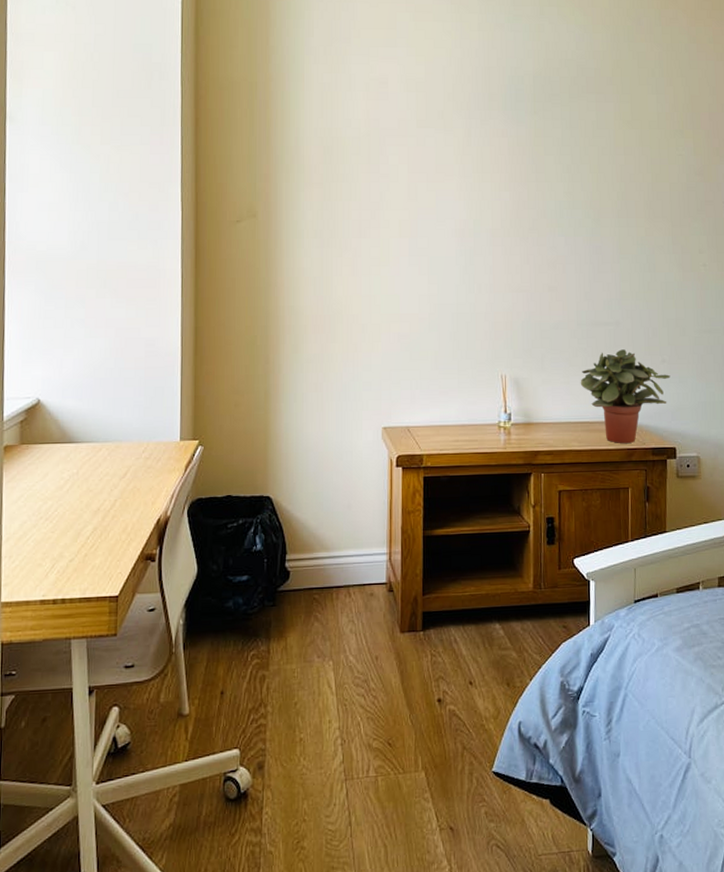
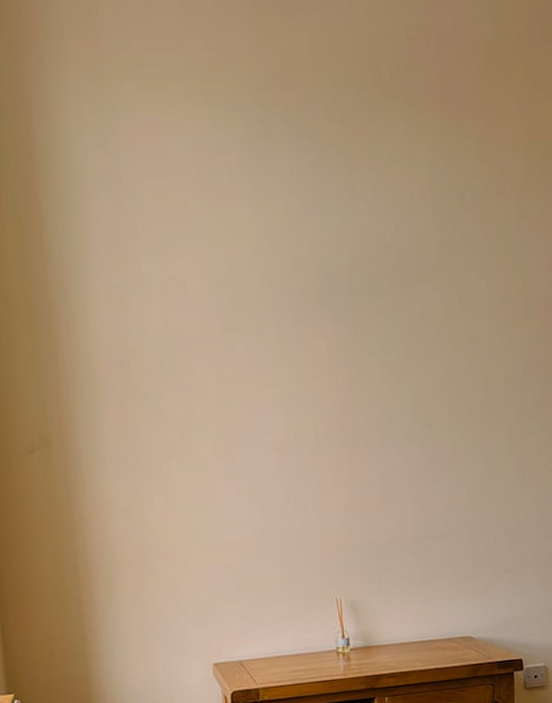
potted plant: present [580,349,671,443] -> none [420,562,514,660]

